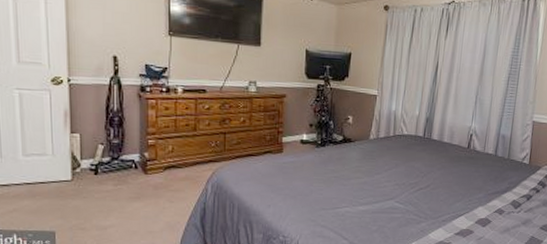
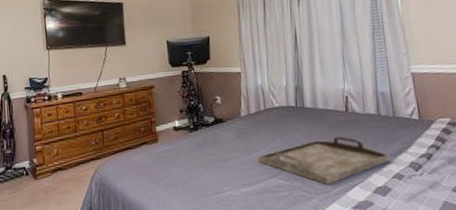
serving tray: none [379,170,496,212] -> present [258,136,390,185]

